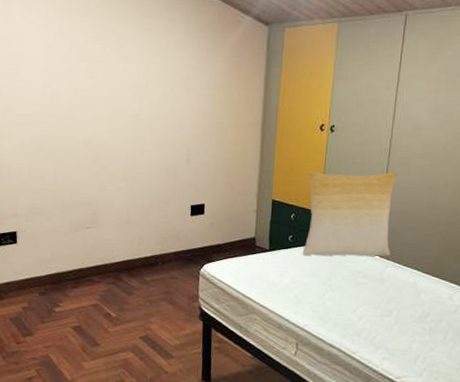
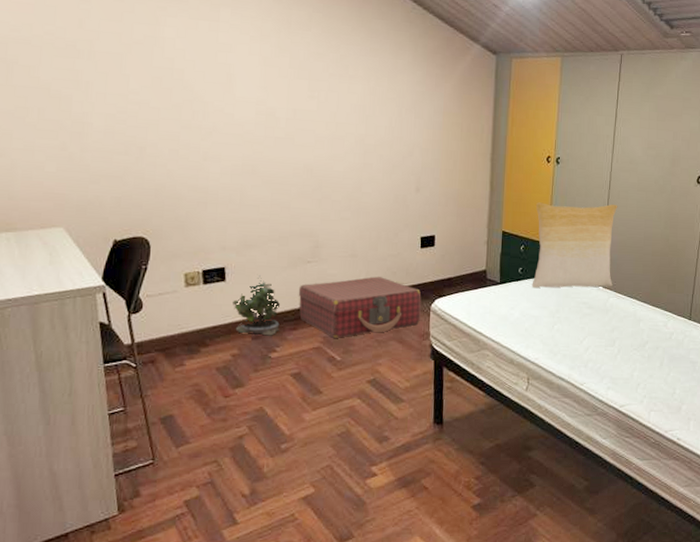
potted plant: none [23,239,63,293] -> present [233,275,280,336]
suitcase: none [79,242,191,297] -> present [299,277,421,338]

